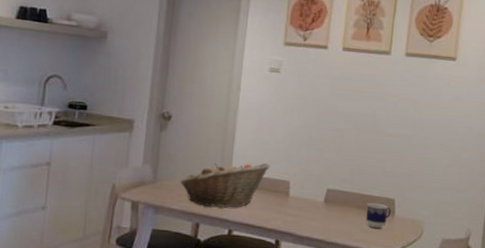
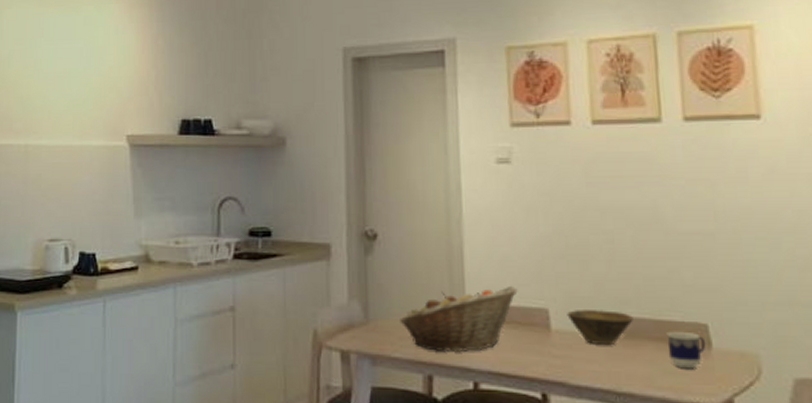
bowl: none [302,183,347,209] -> present [567,310,633,344]

